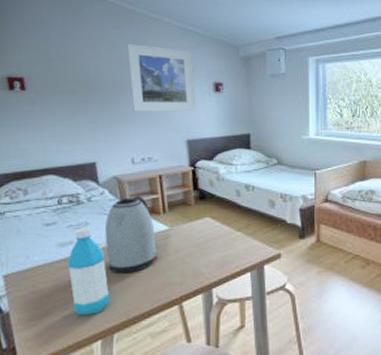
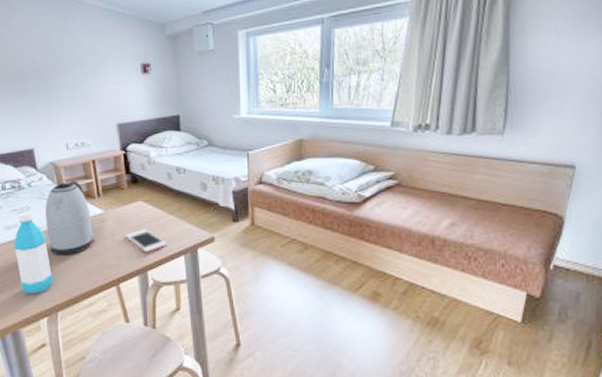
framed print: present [126,43,197,112] -> none [56,29,125,98]
cell phone: none [191,245,233,270] -> present [125,228,167,253]

